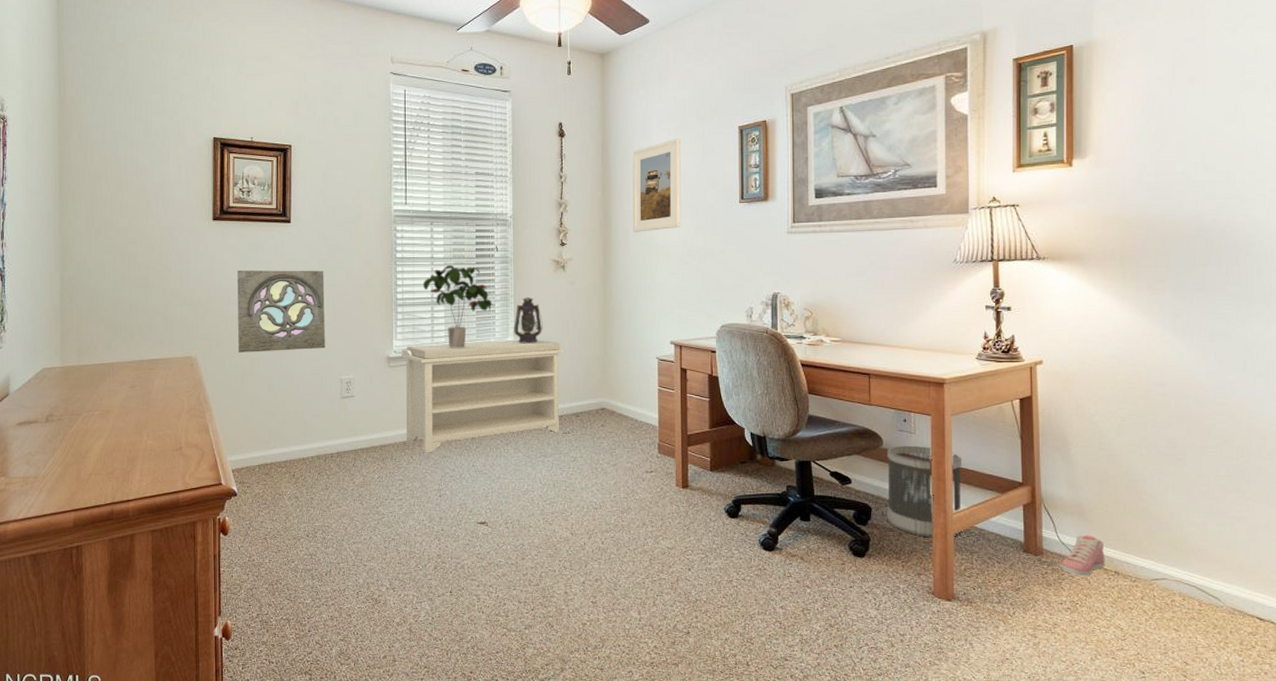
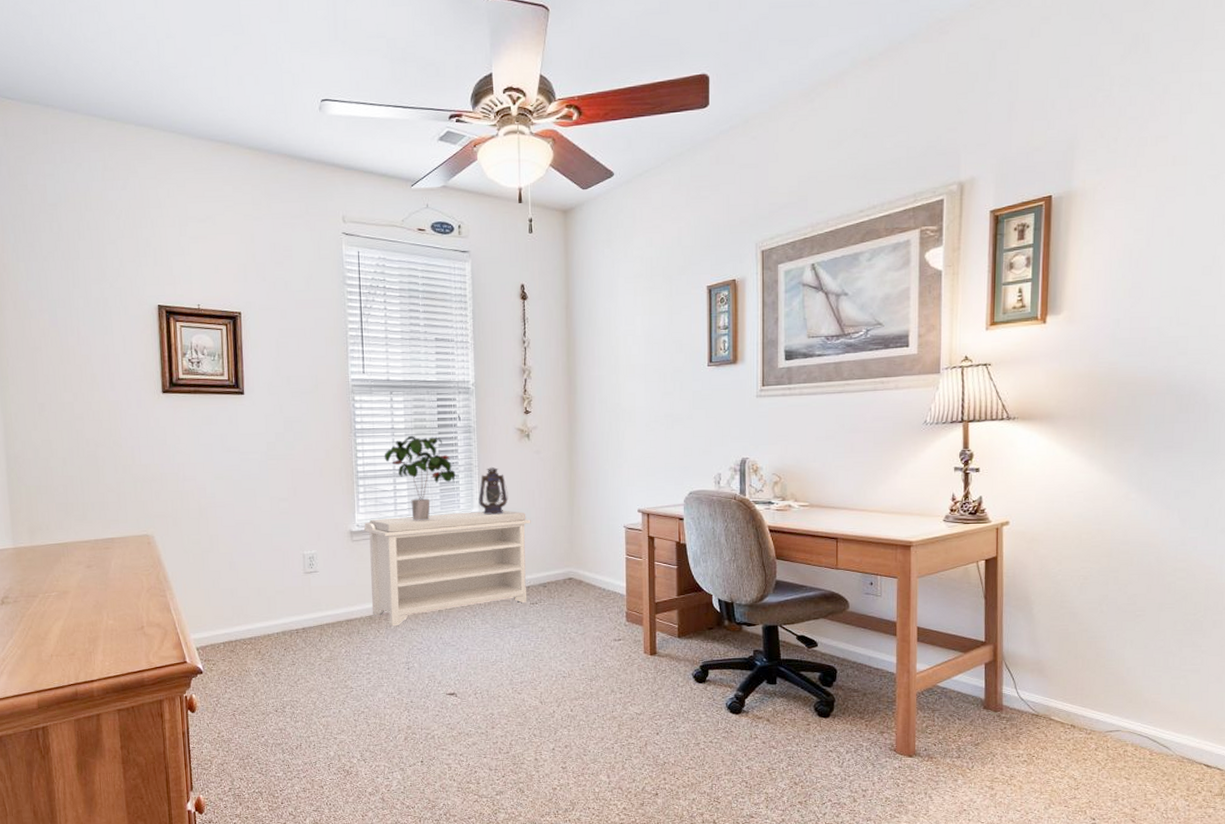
wall ornament: present [237,270,325,352] -> none [191,443,286,530]
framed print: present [632,138,681,232] -> none [597,299,648,399]
wastebasket: present [886,445,963,538] -> none [851,608,927,697]
sneaker: present [1060,535,1105,576] -> none [1018,691,1062,730]

